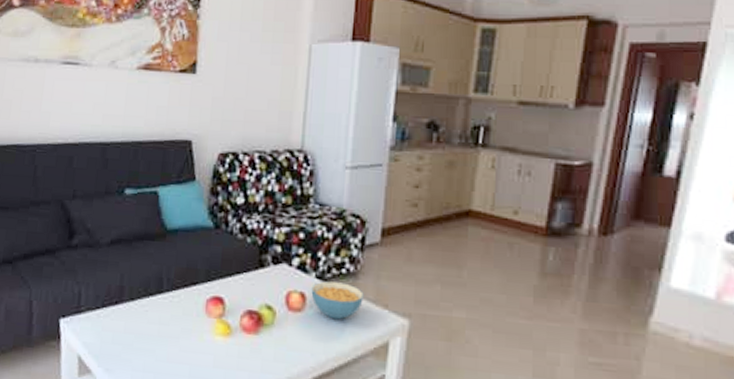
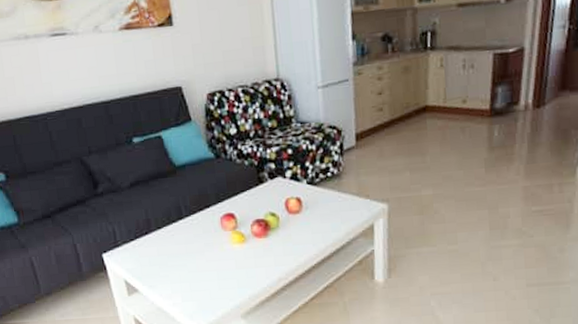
cereal bowl: present [311,281,364,320] -> none [305,184,349,215]

